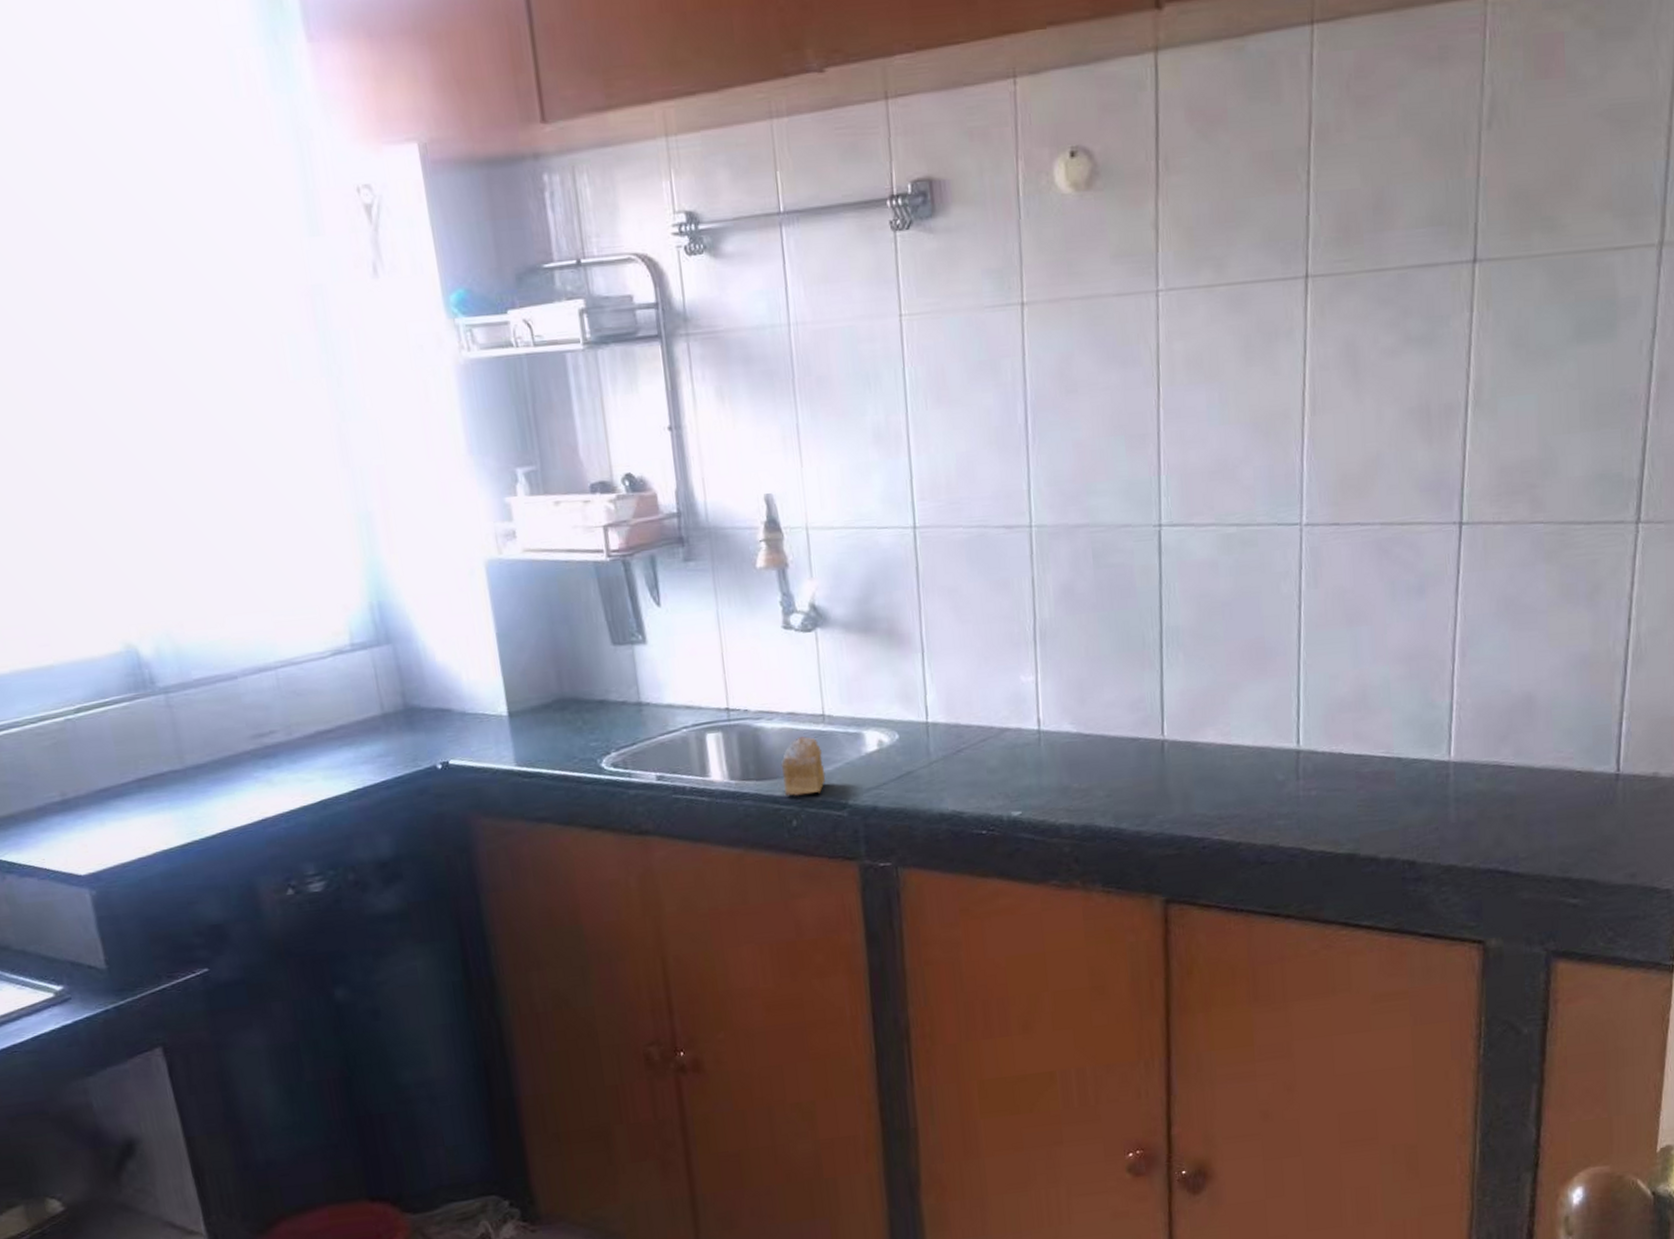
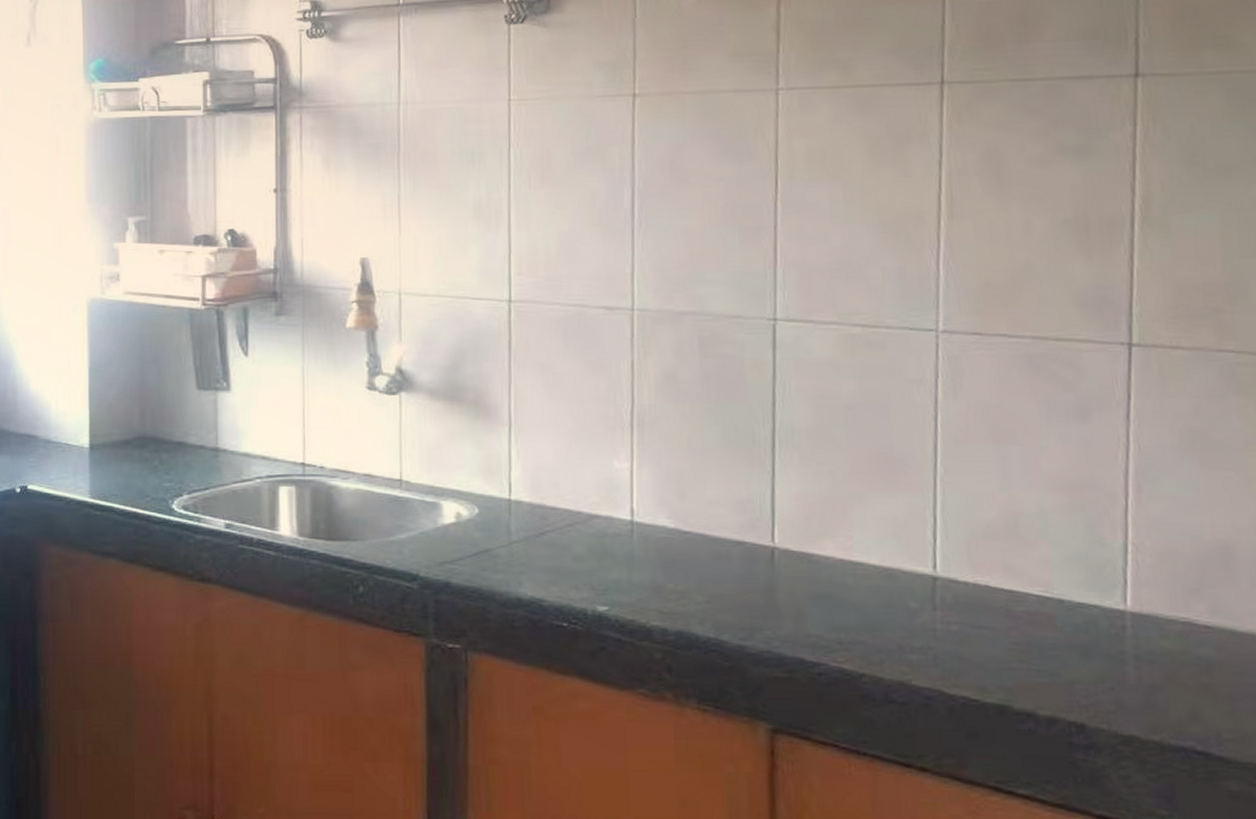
cake slice: present [781,736,826,796] -> none [352,500,398,561]

